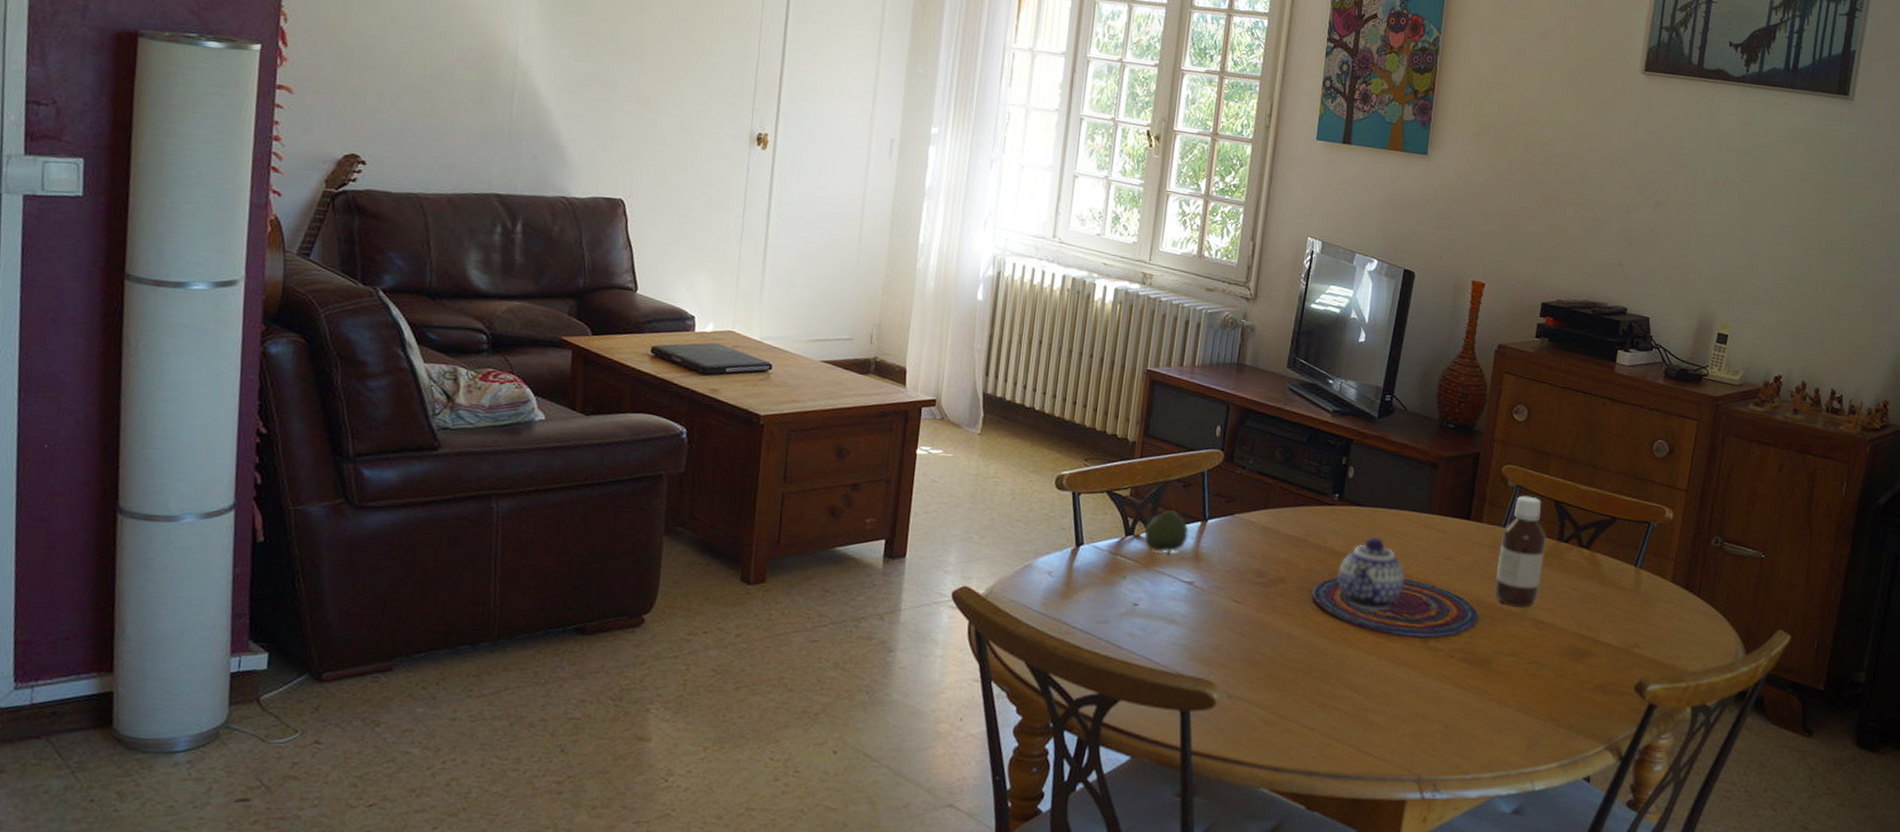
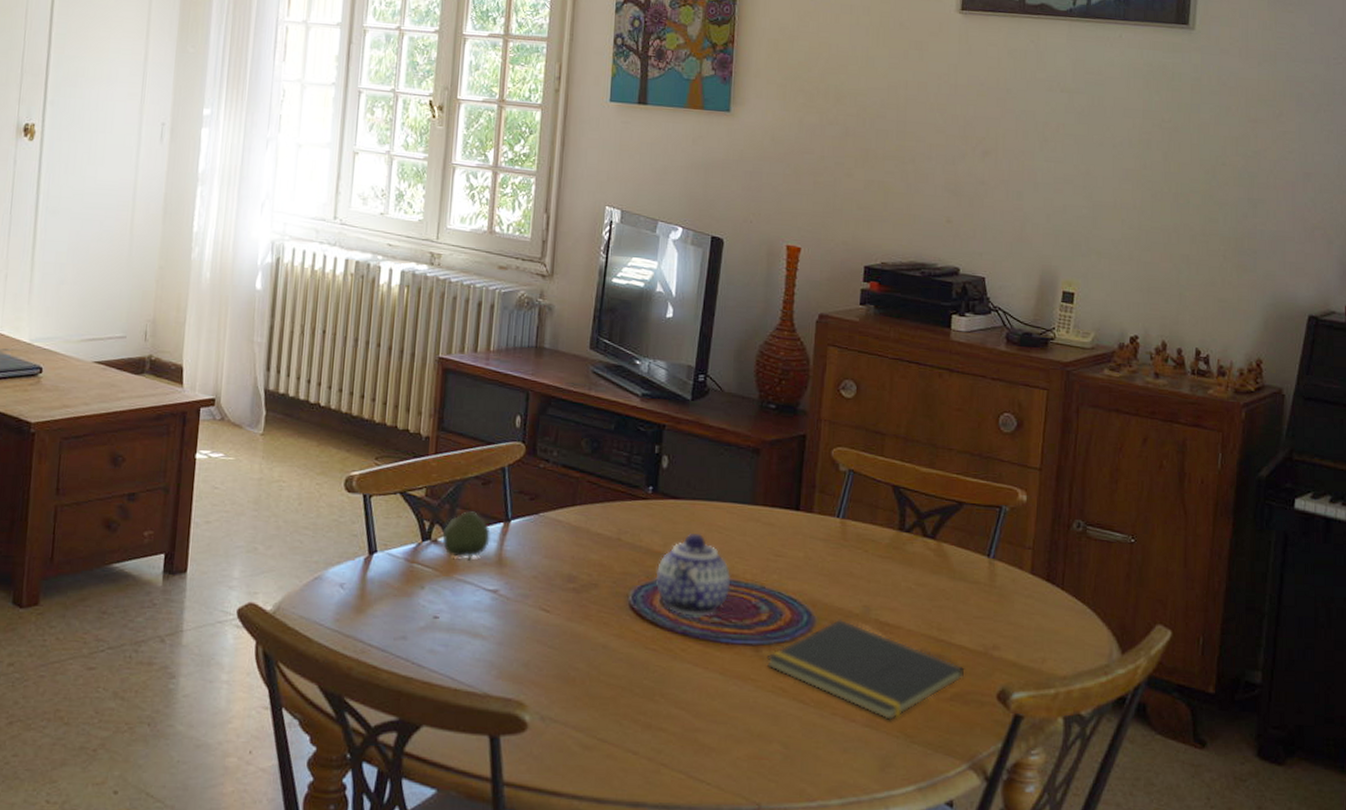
notepad: none [1433,616,1608,707] -> present [766,618,965,721]
bottle: present [1494,495,1546,607] -> none [831,481,886,607]

